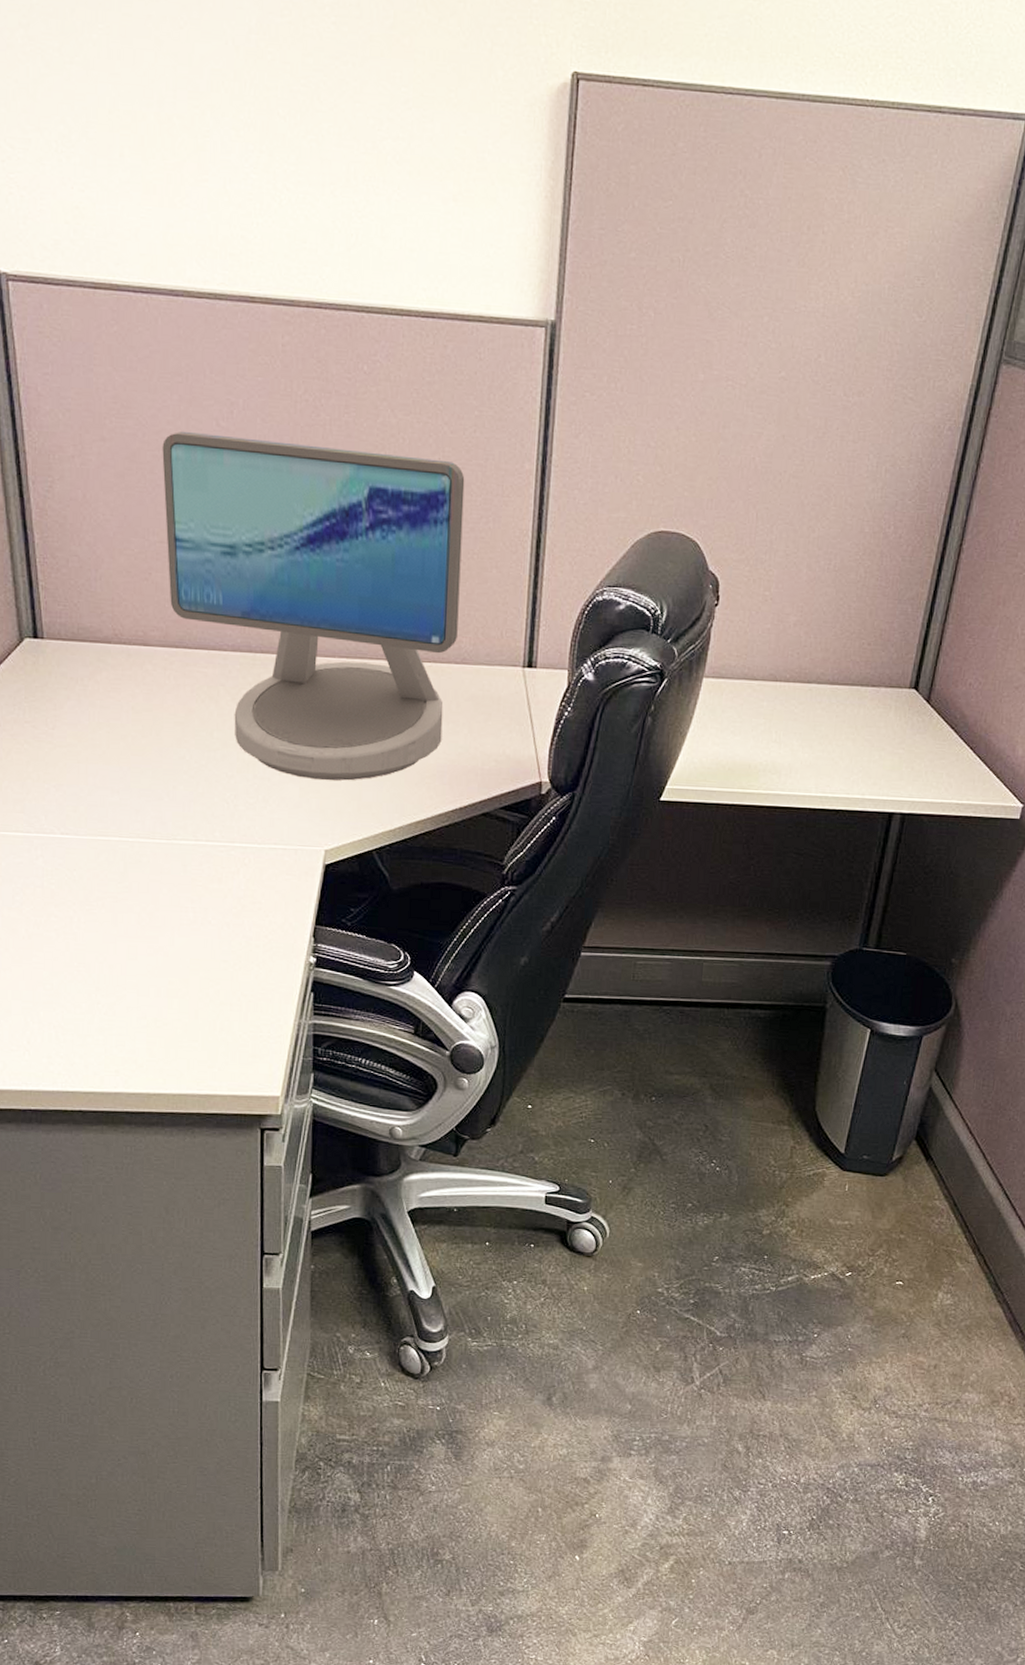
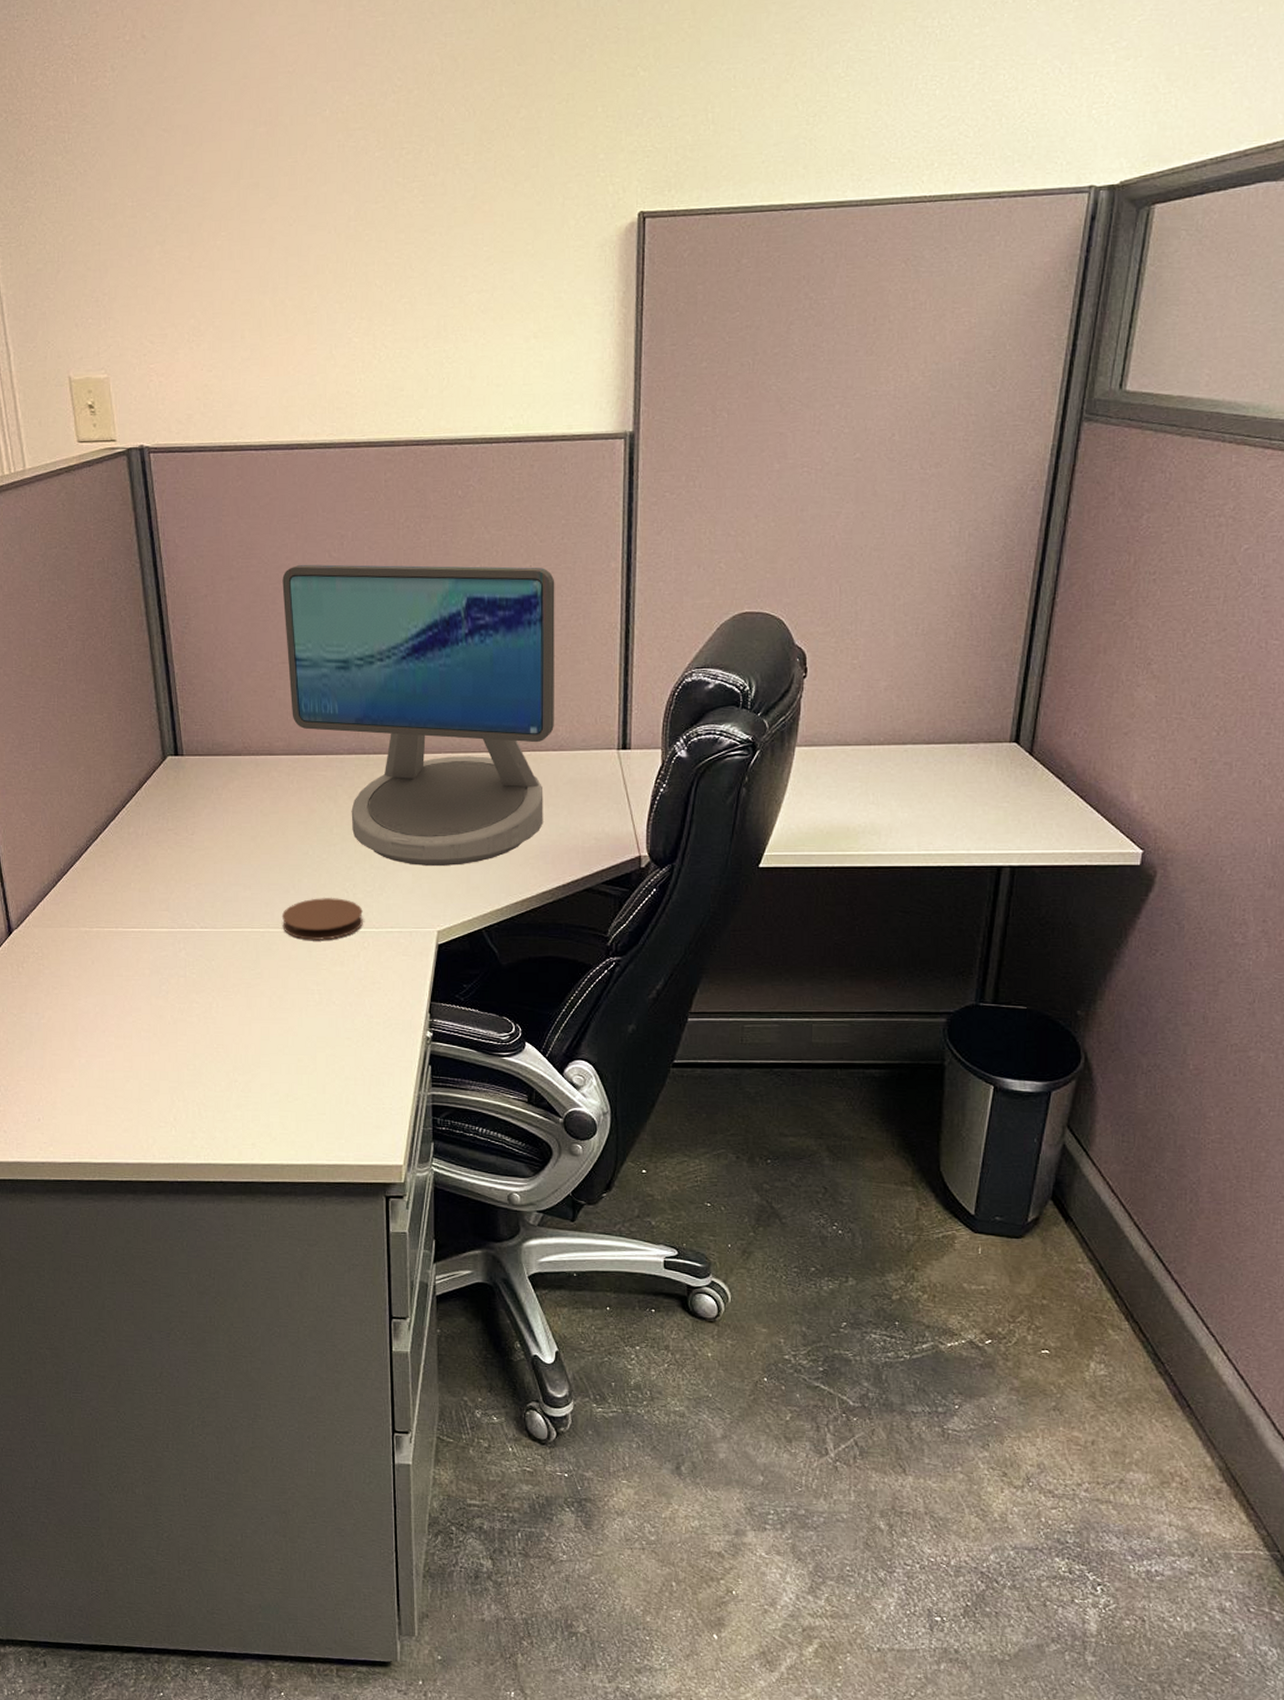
coaster: none [153,807,244,855] -> present [281,897,363,941]

